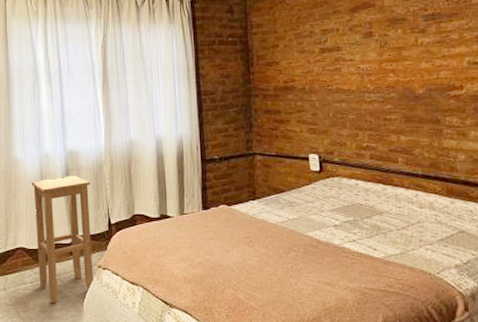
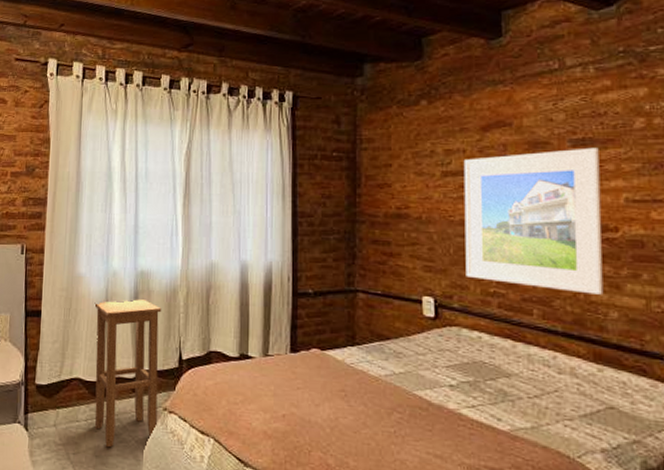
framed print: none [337,20,453,142] -> present [463,147,604,295]

